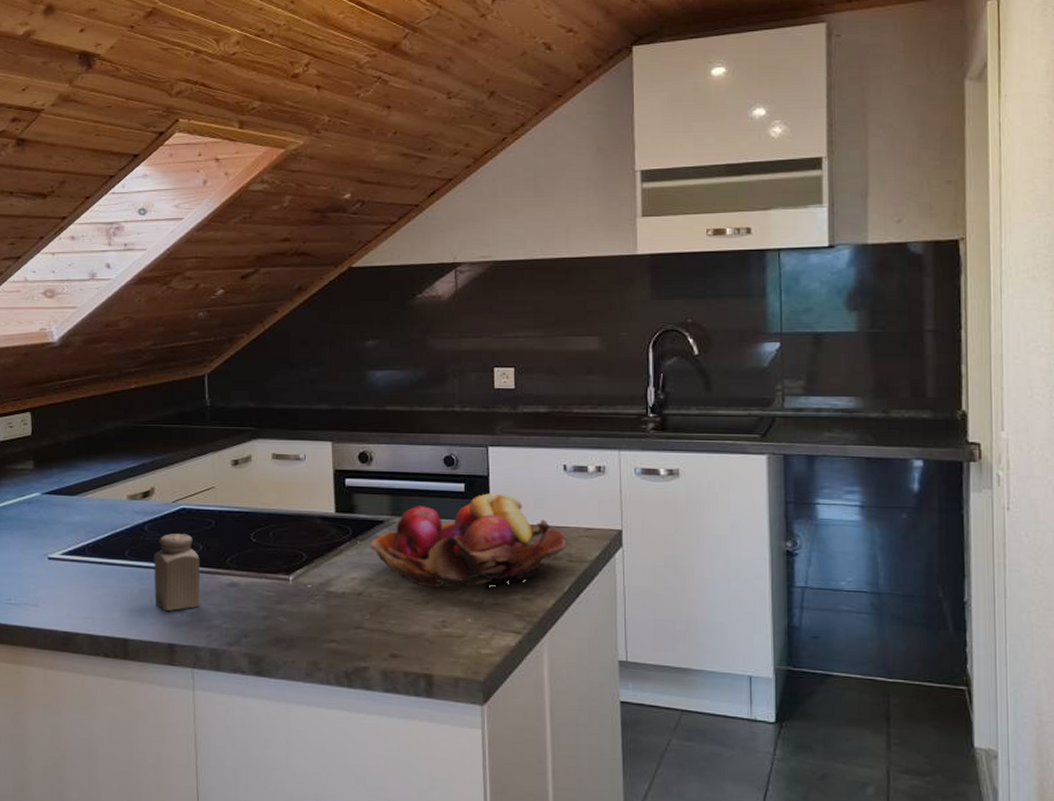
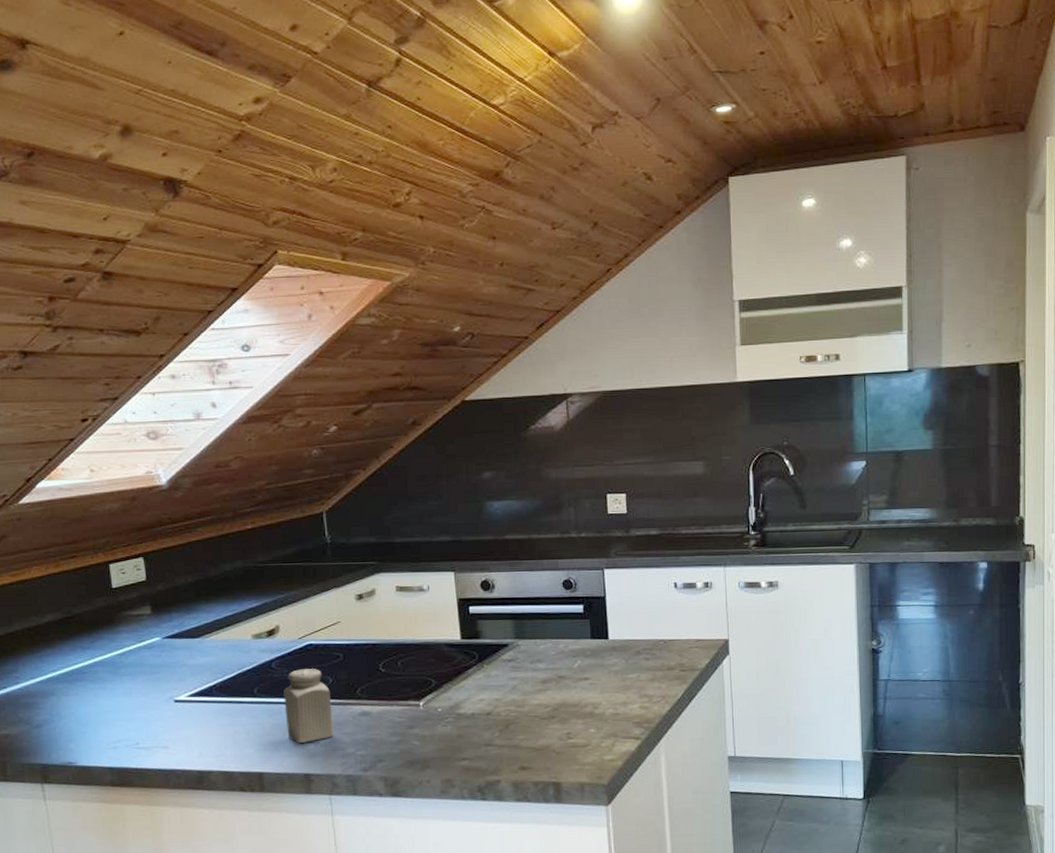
fruit basket: present [370,493,568,587] -> none [496,612,680,703]

